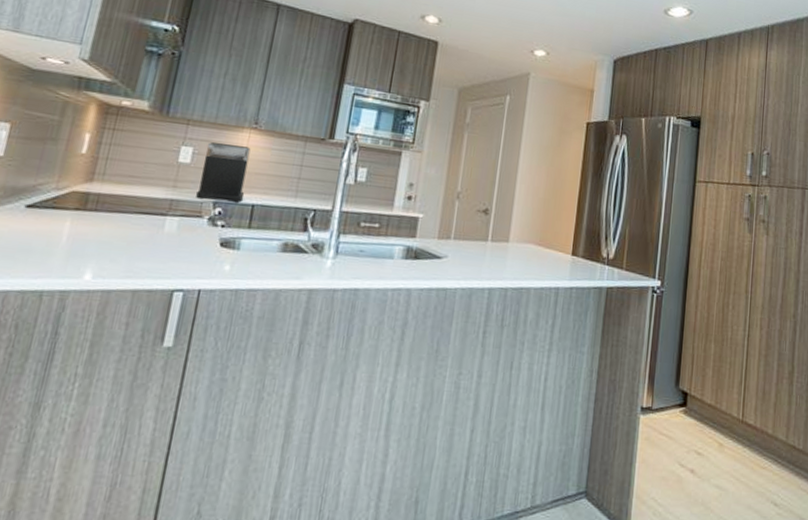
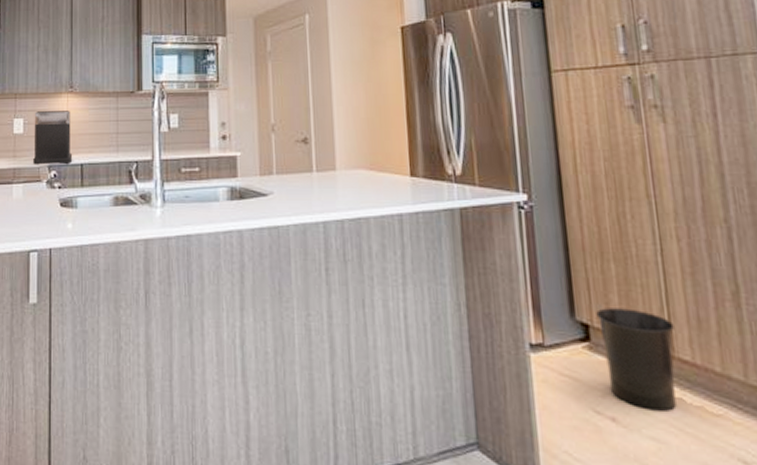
waste bin: none [694,379,747,464] -> present [596,308,676,411]

